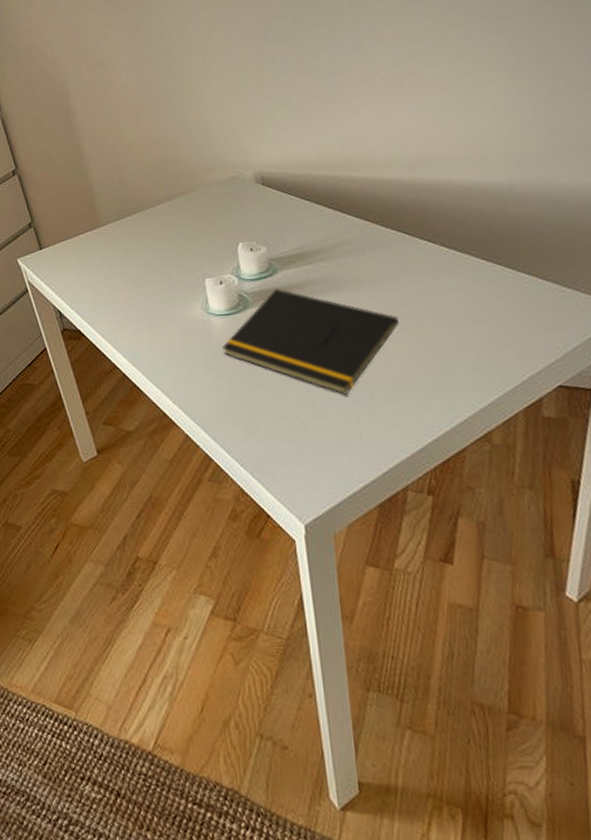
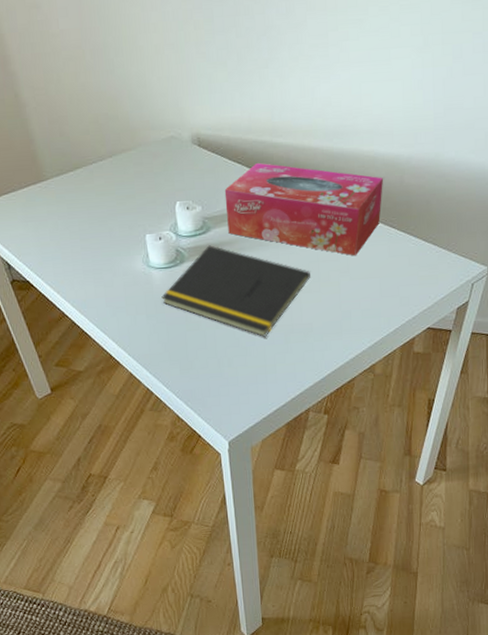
tissue box: none [292,198,482,299] -> present [224,162,384,256]

